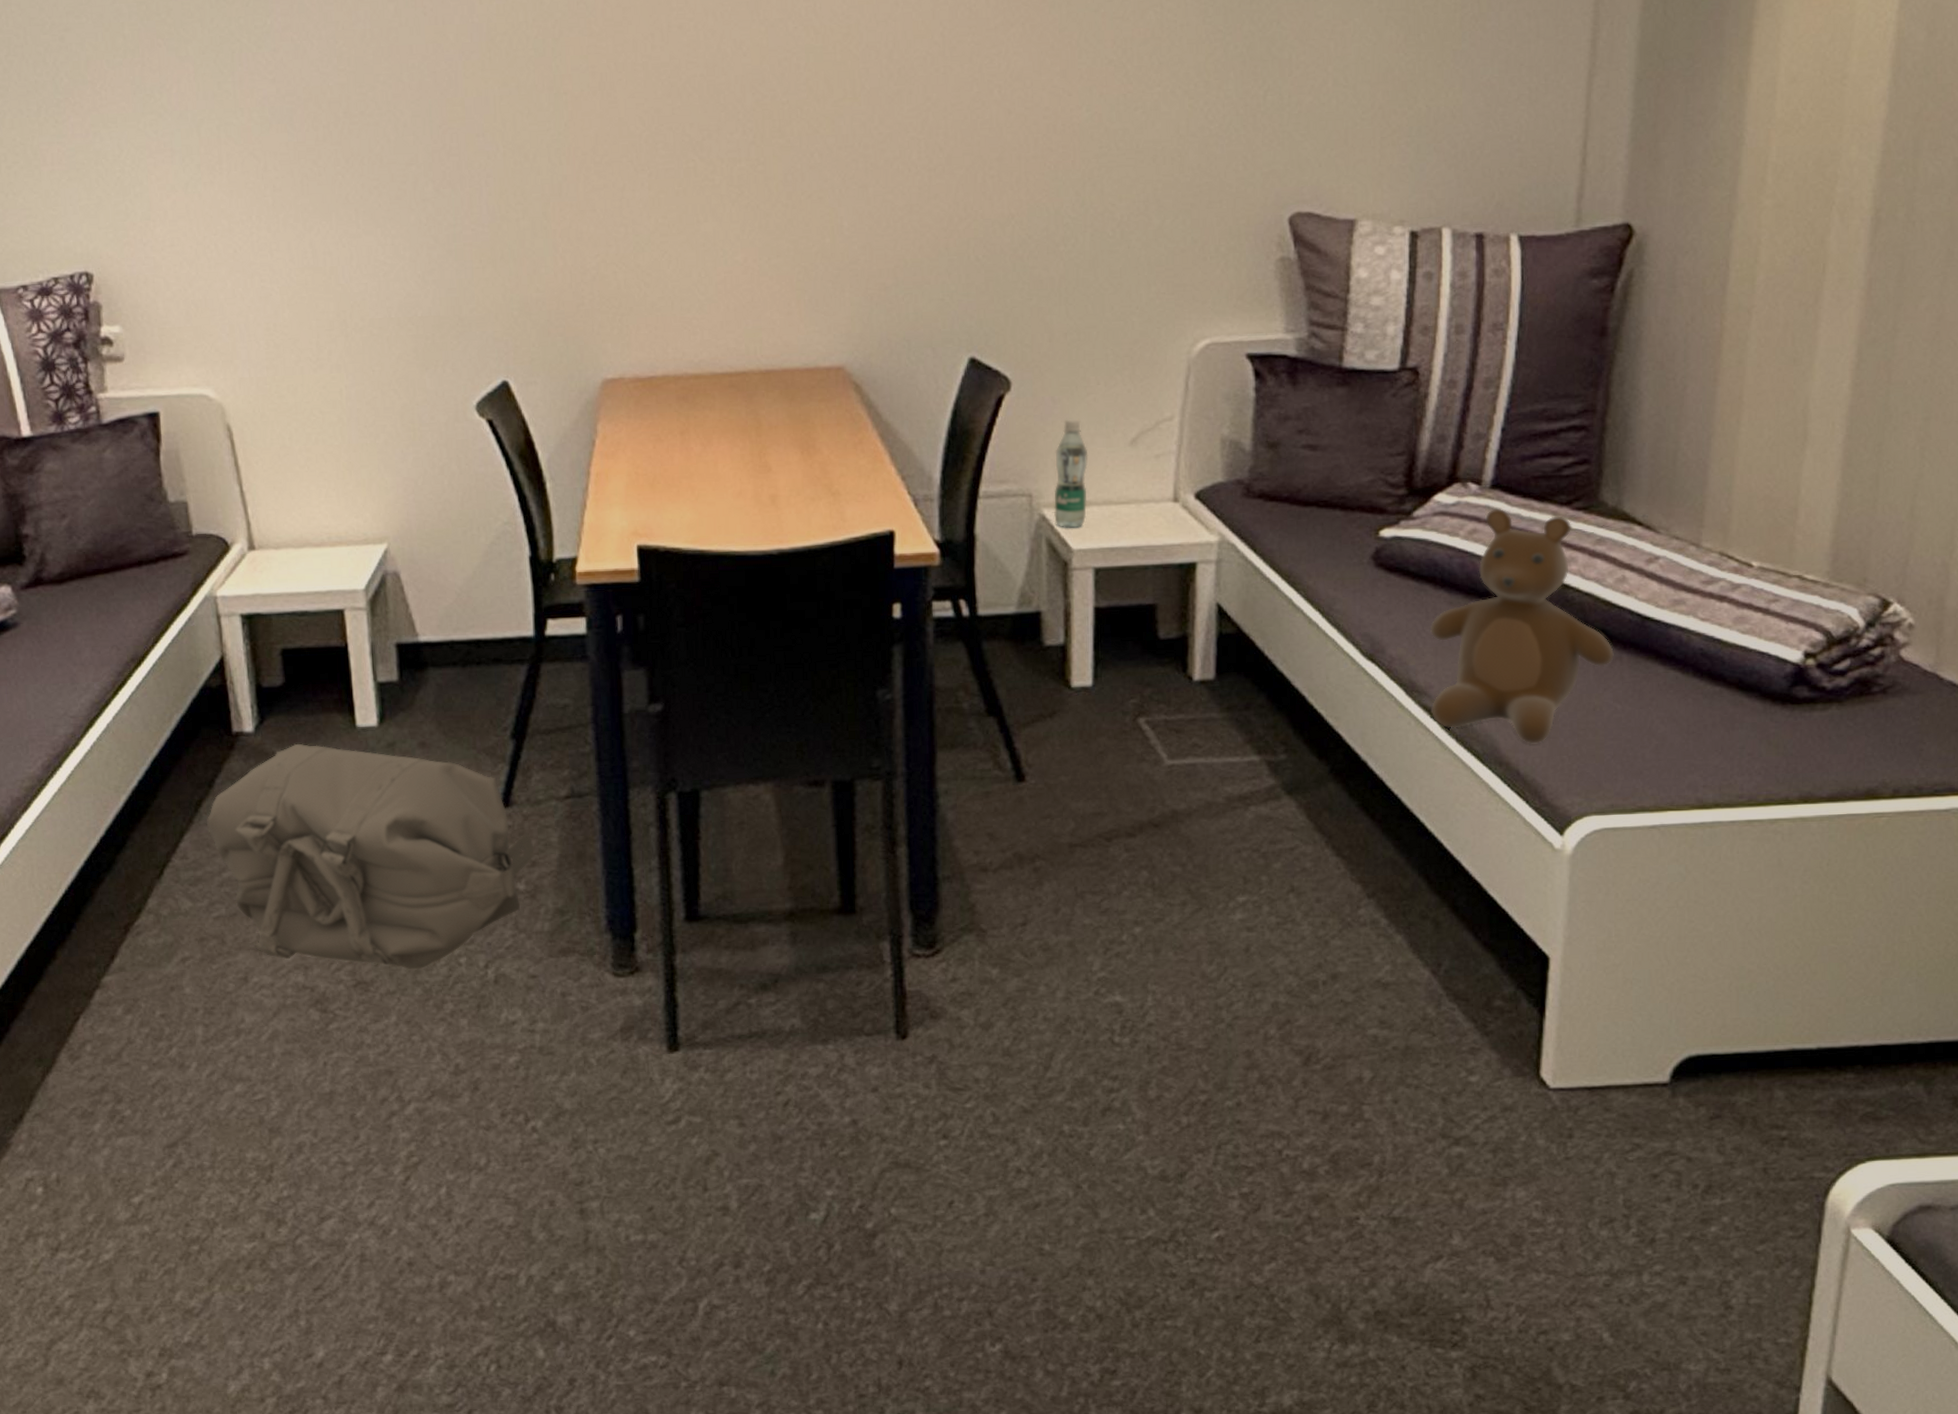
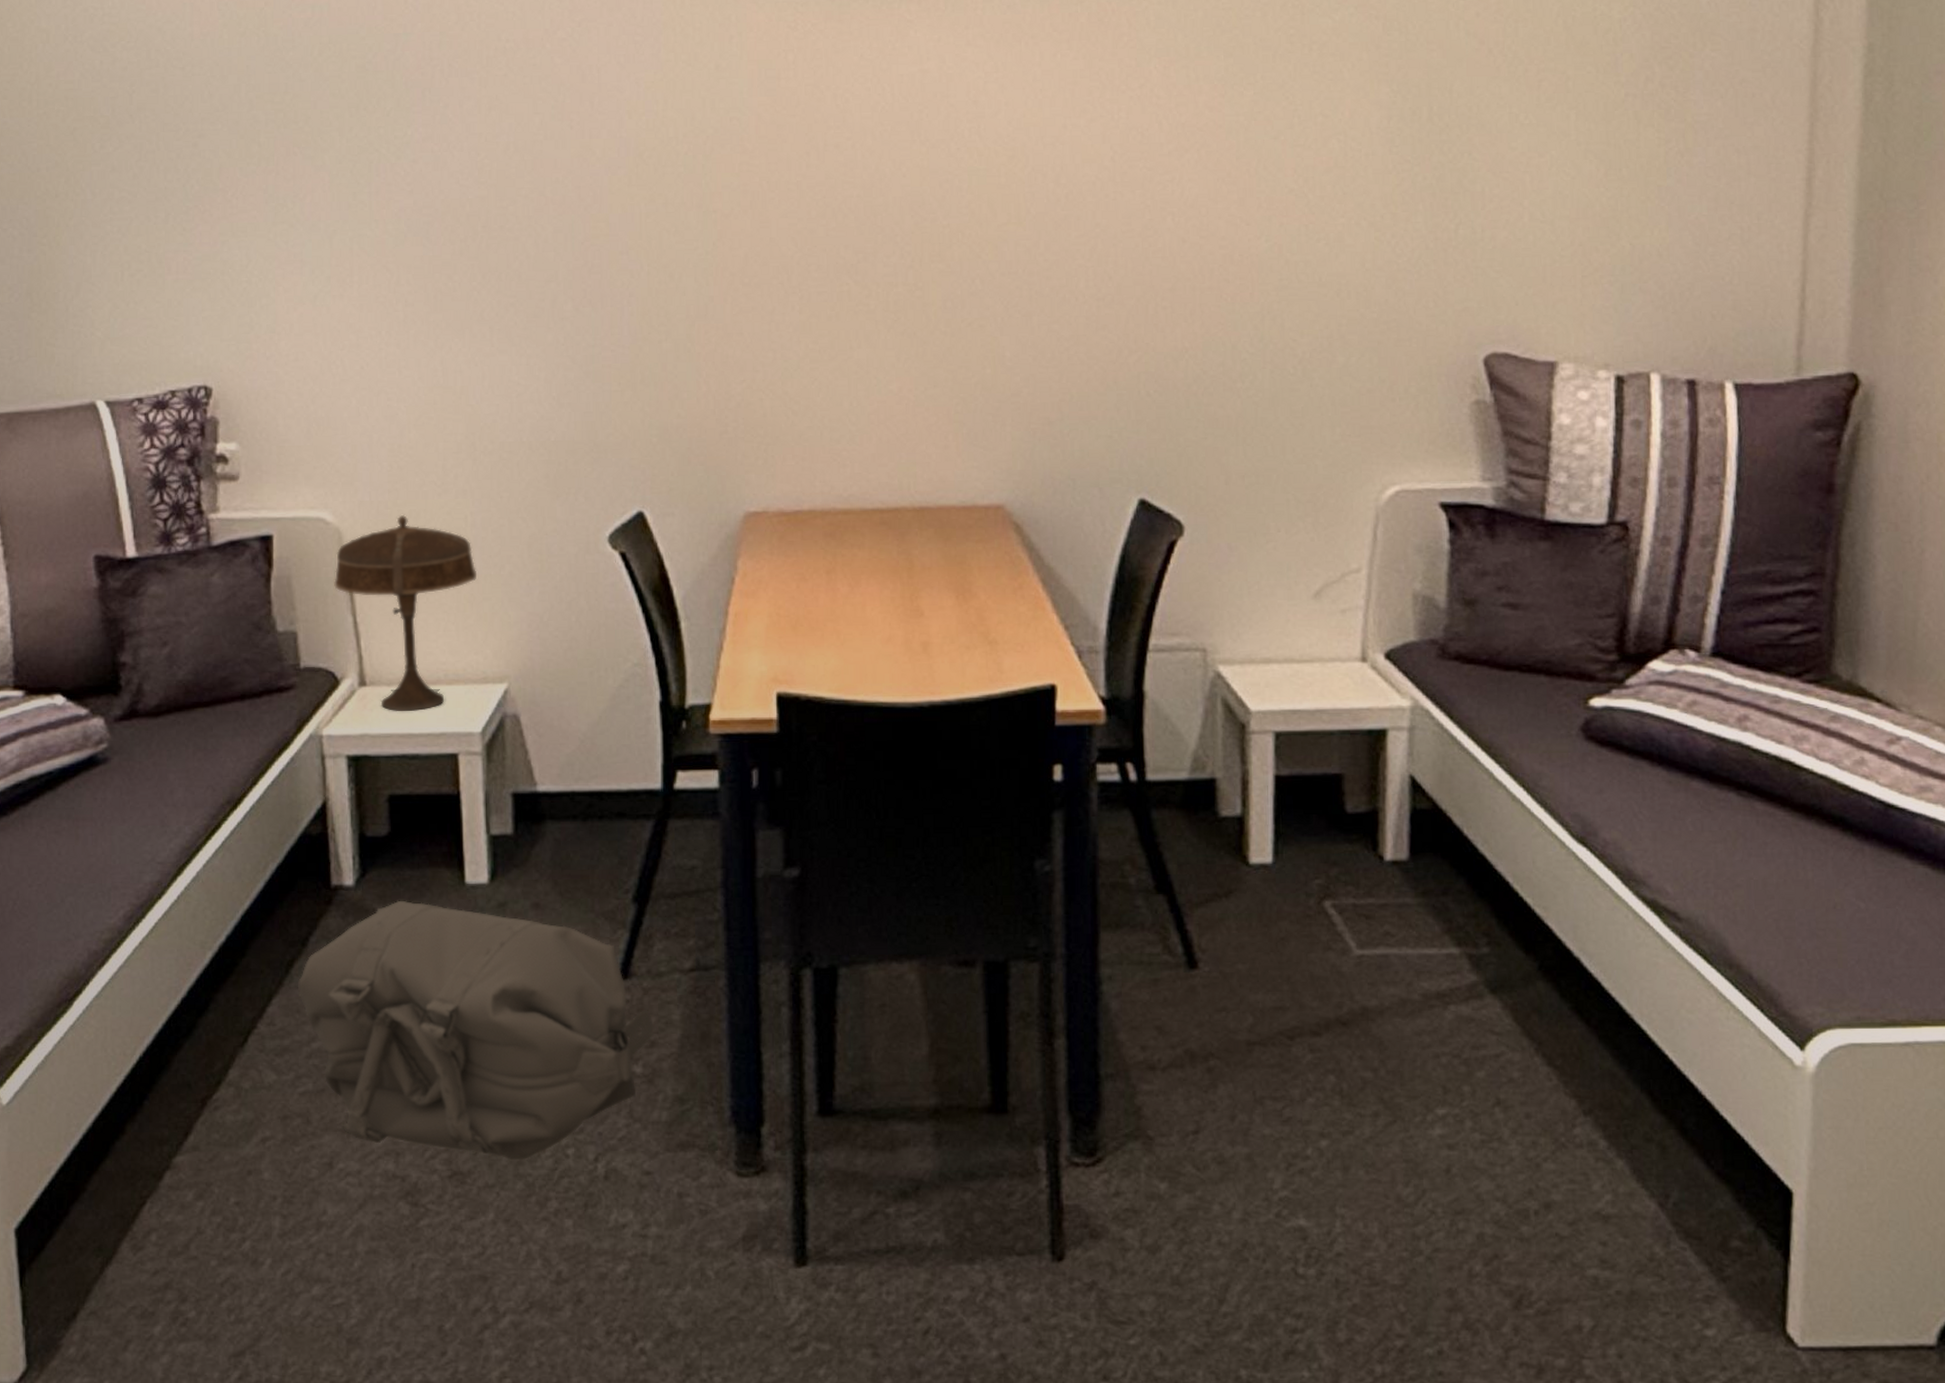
table lamp: none [220,389,354,573] -> present [334,514,476,712]
bottle: present [1054,418,1088,528] -> none [1230,567,1268,687]
teddy bear: present [1429,508,1614,744] -> none [1647,678,1855,944]

